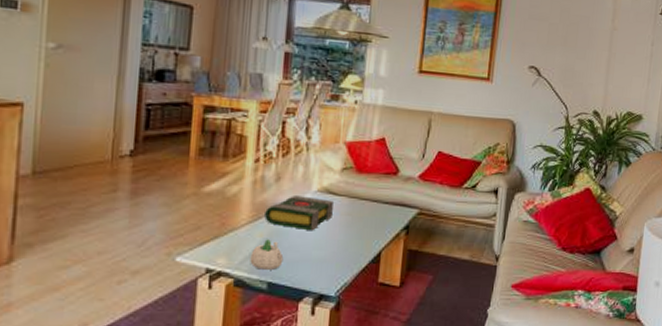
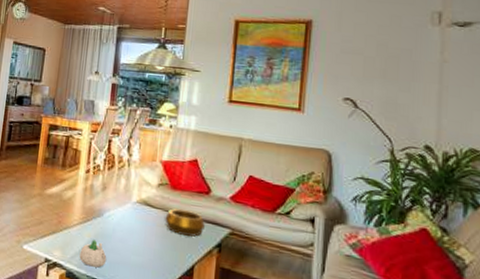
book: present [265,196,333,231] -> none [92,204,151,238]
decorative bowl: none [349,194,394,222] -> present [165,209,206,237]

